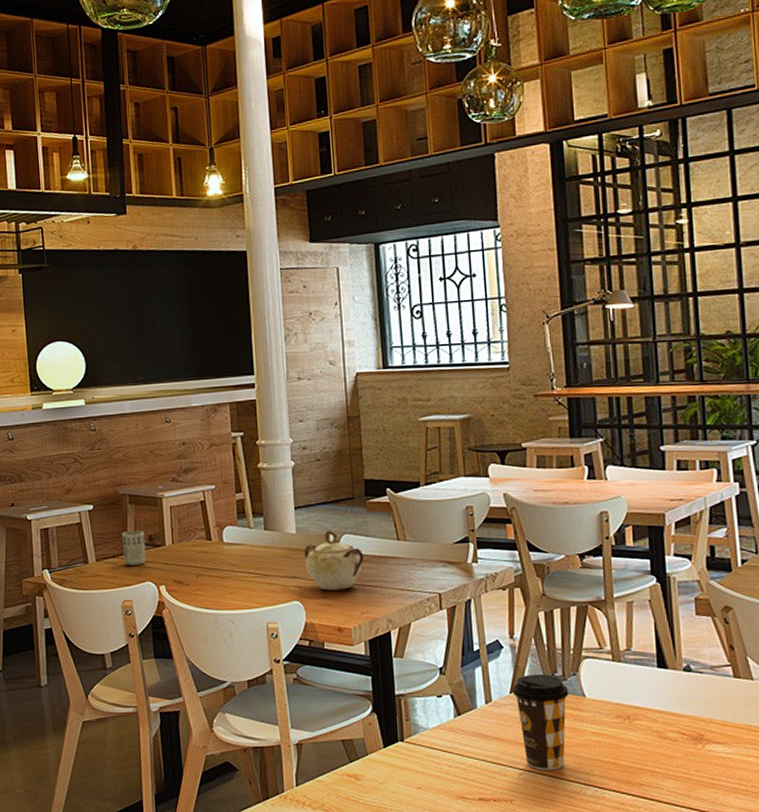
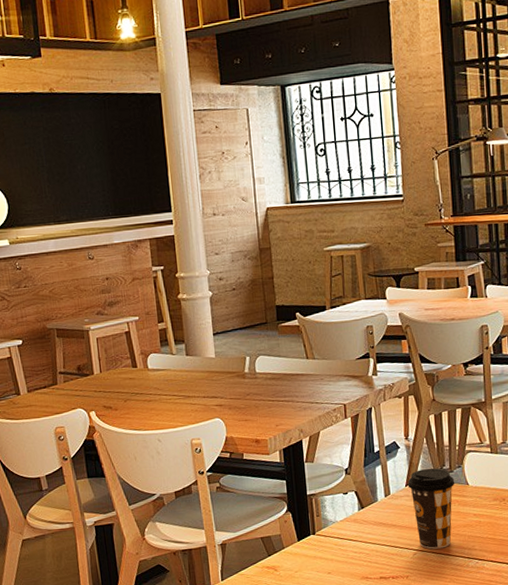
cup: present [121,531,146,565] -> none [51,362,76,395]
sugar bowl: present [304,530,364,591] -> none [223,352,278,407]

